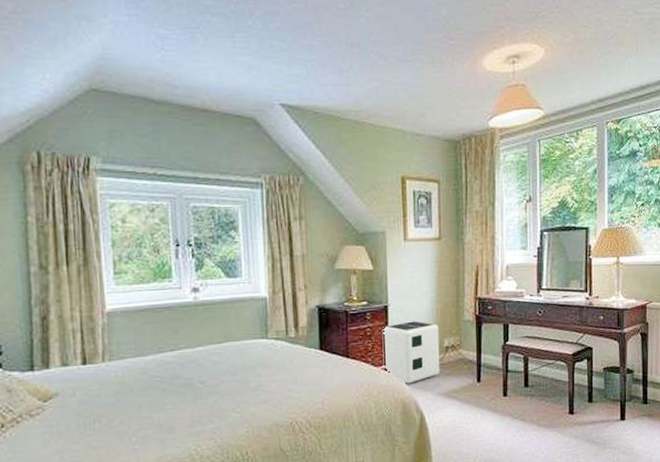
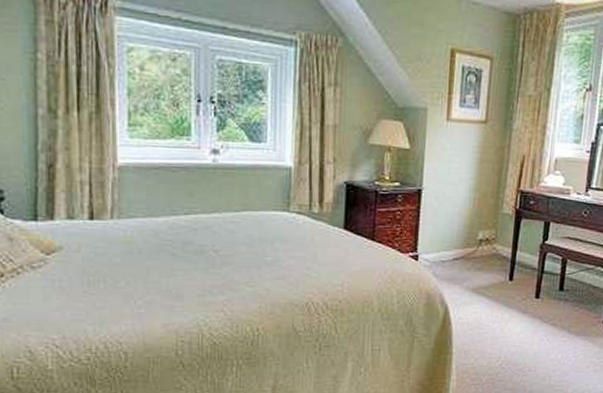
air purifier: present [382,321,440,384] -> none [410,208,475,275]

